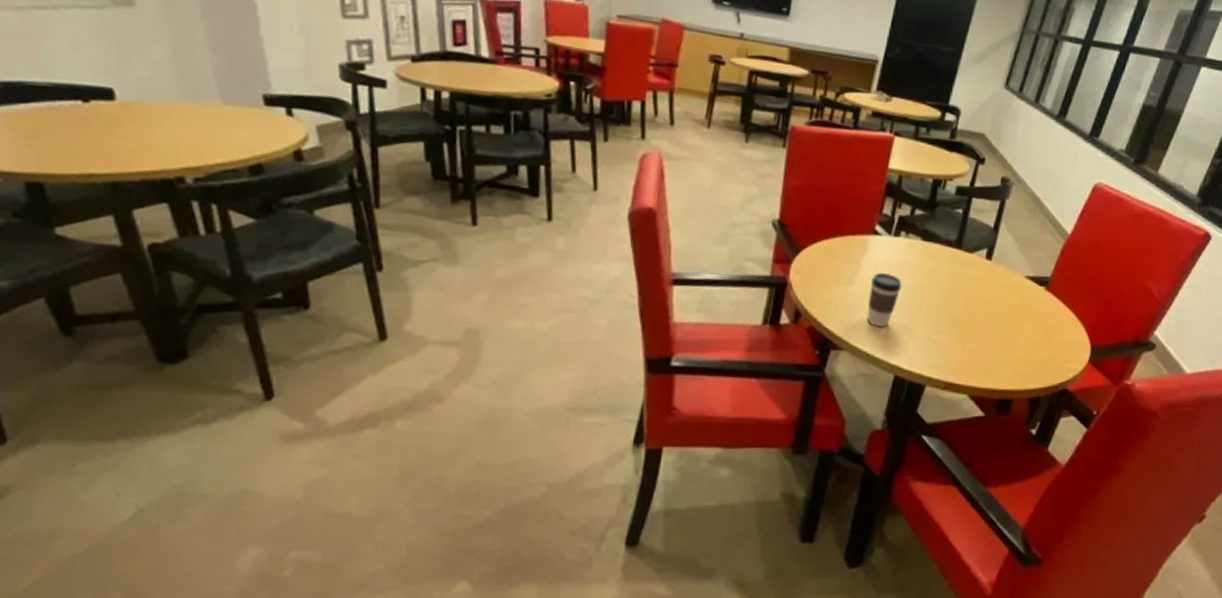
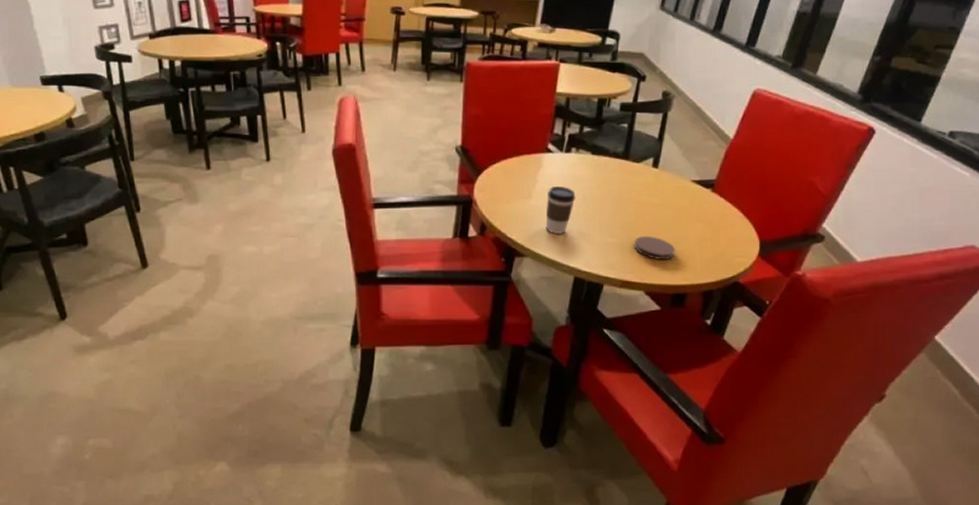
coaster: none [960,334,1004,361] -> present [634,236,675,259]

